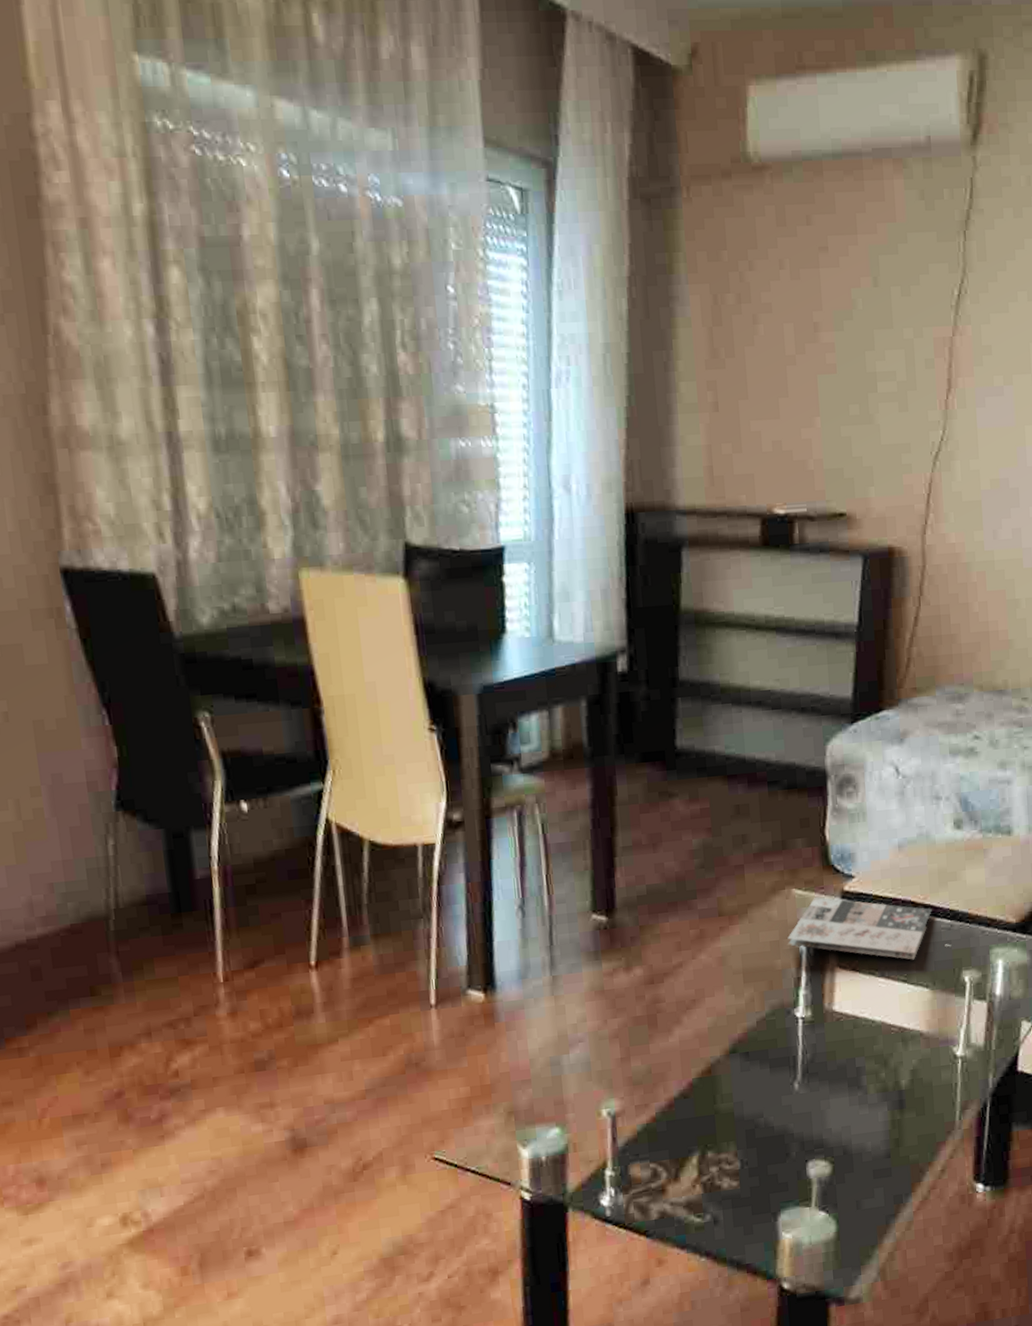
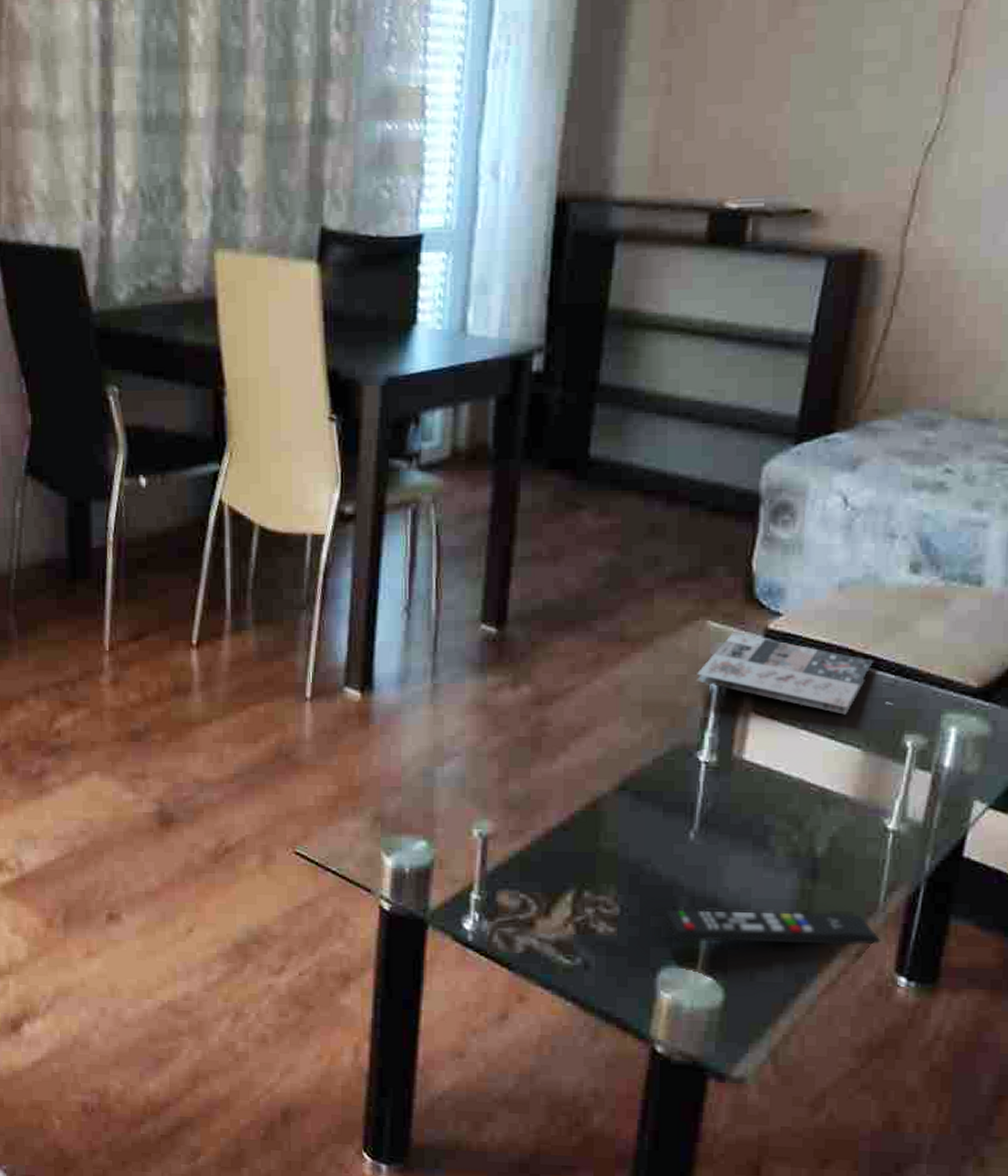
remote control: none [778,1135,960,1185] -> present [663,909,881,946]

